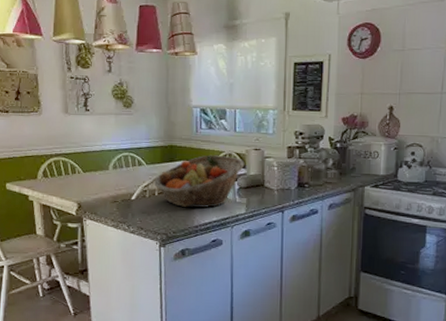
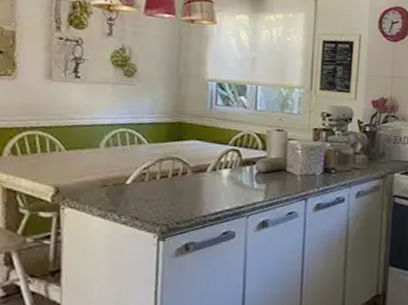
fruit basket: present [155,155,245,208] -> none [156,134,265,195]

